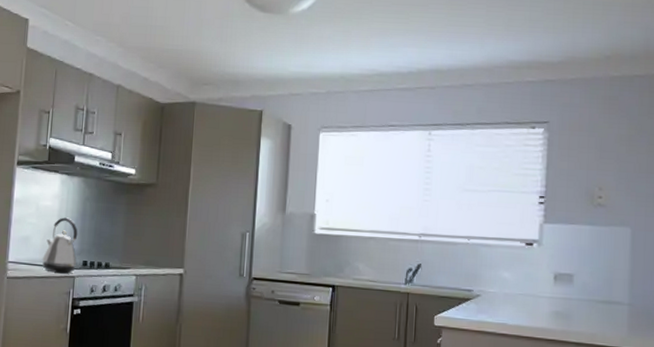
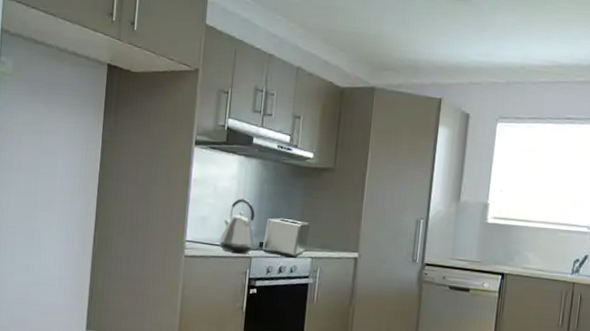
toaster: none [86,235,134,276] -> present [262,217,310,258]

